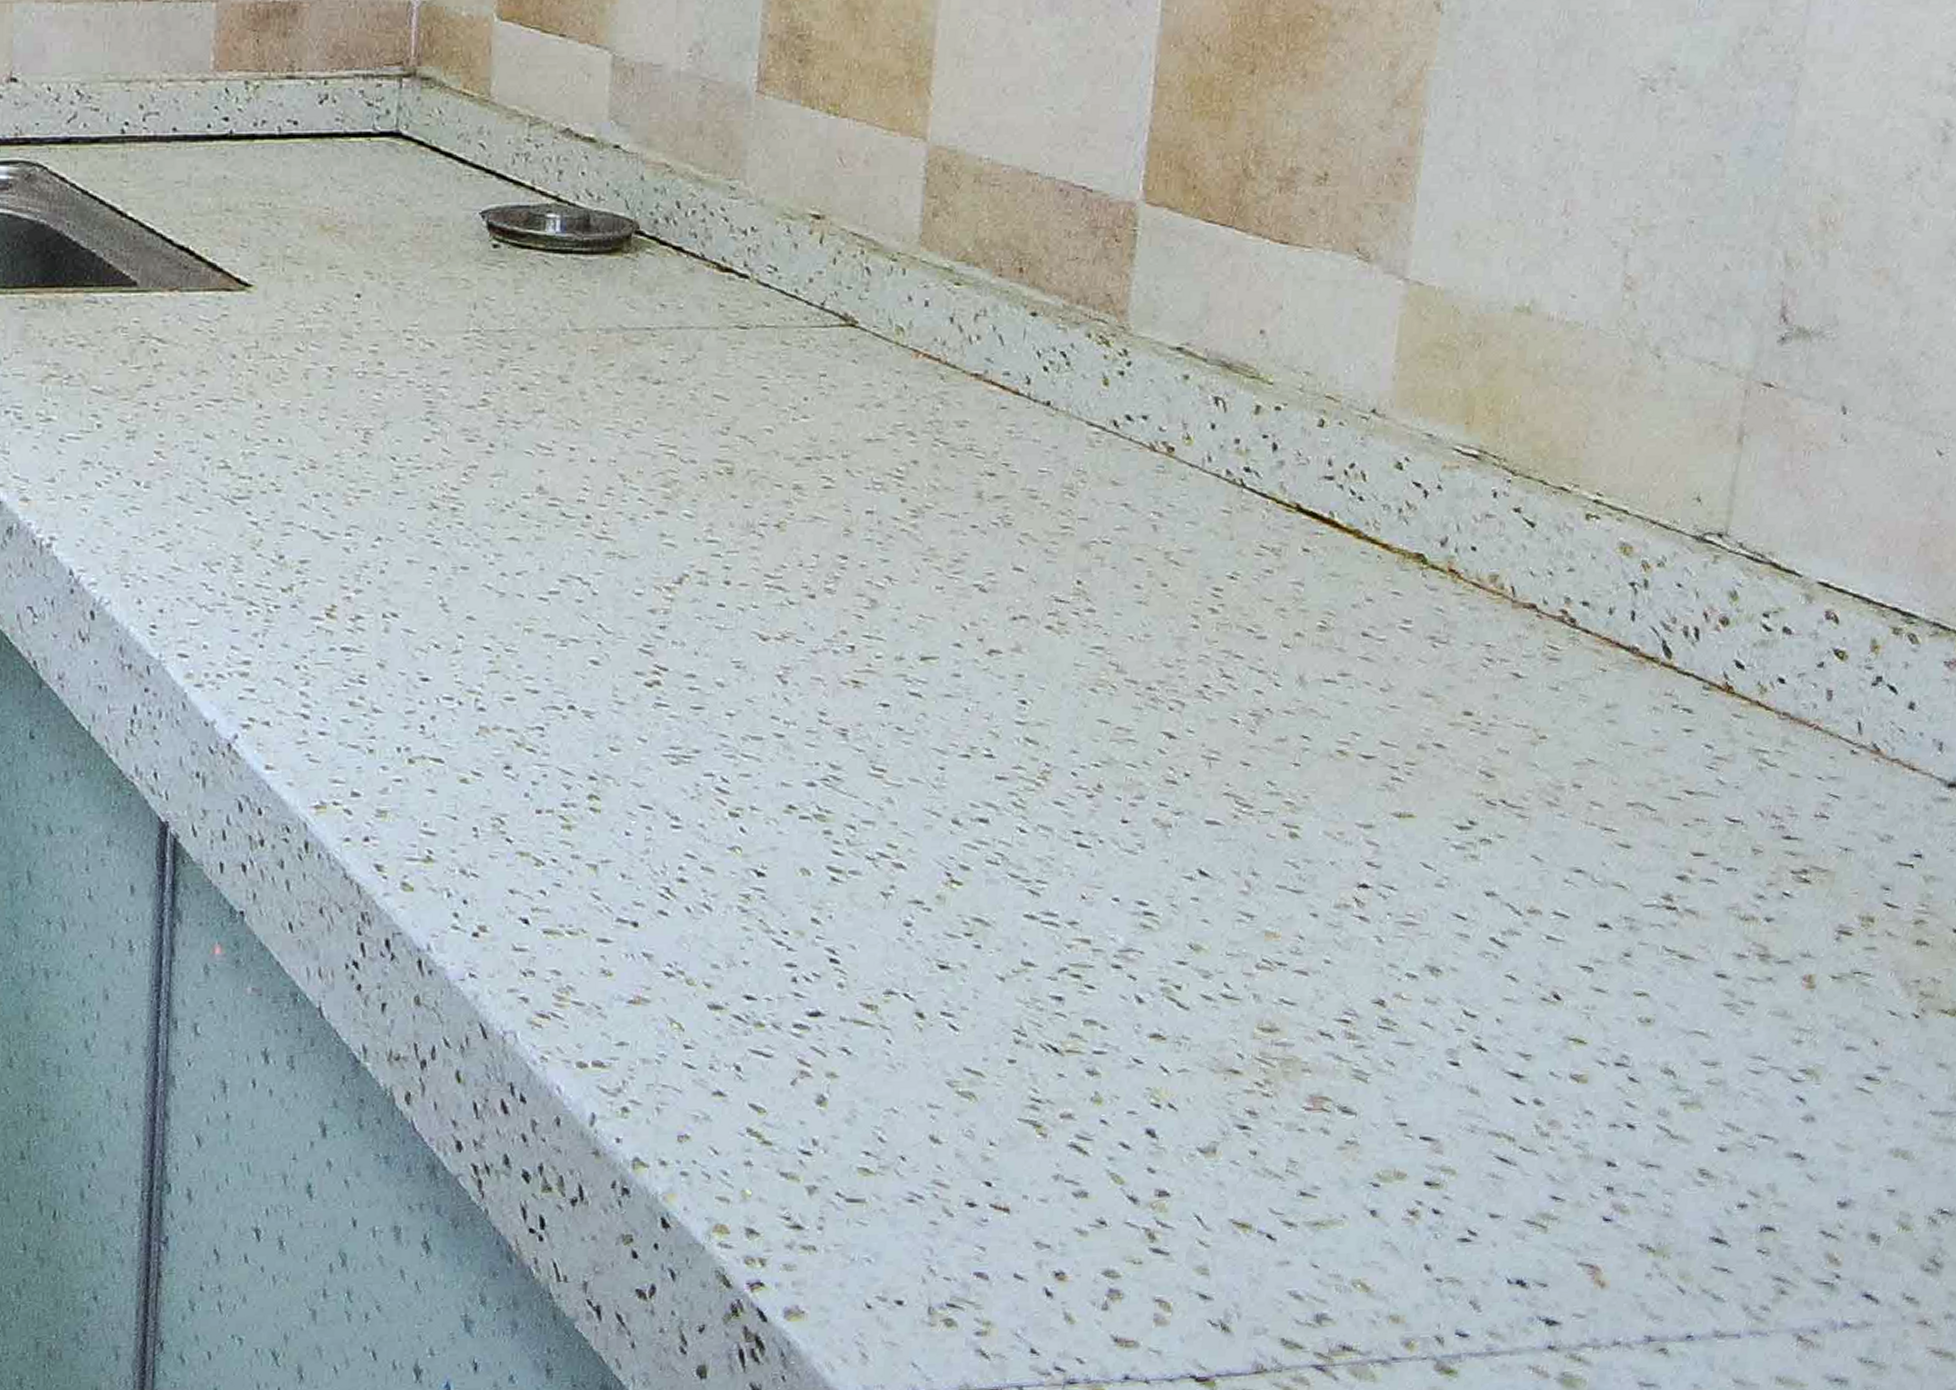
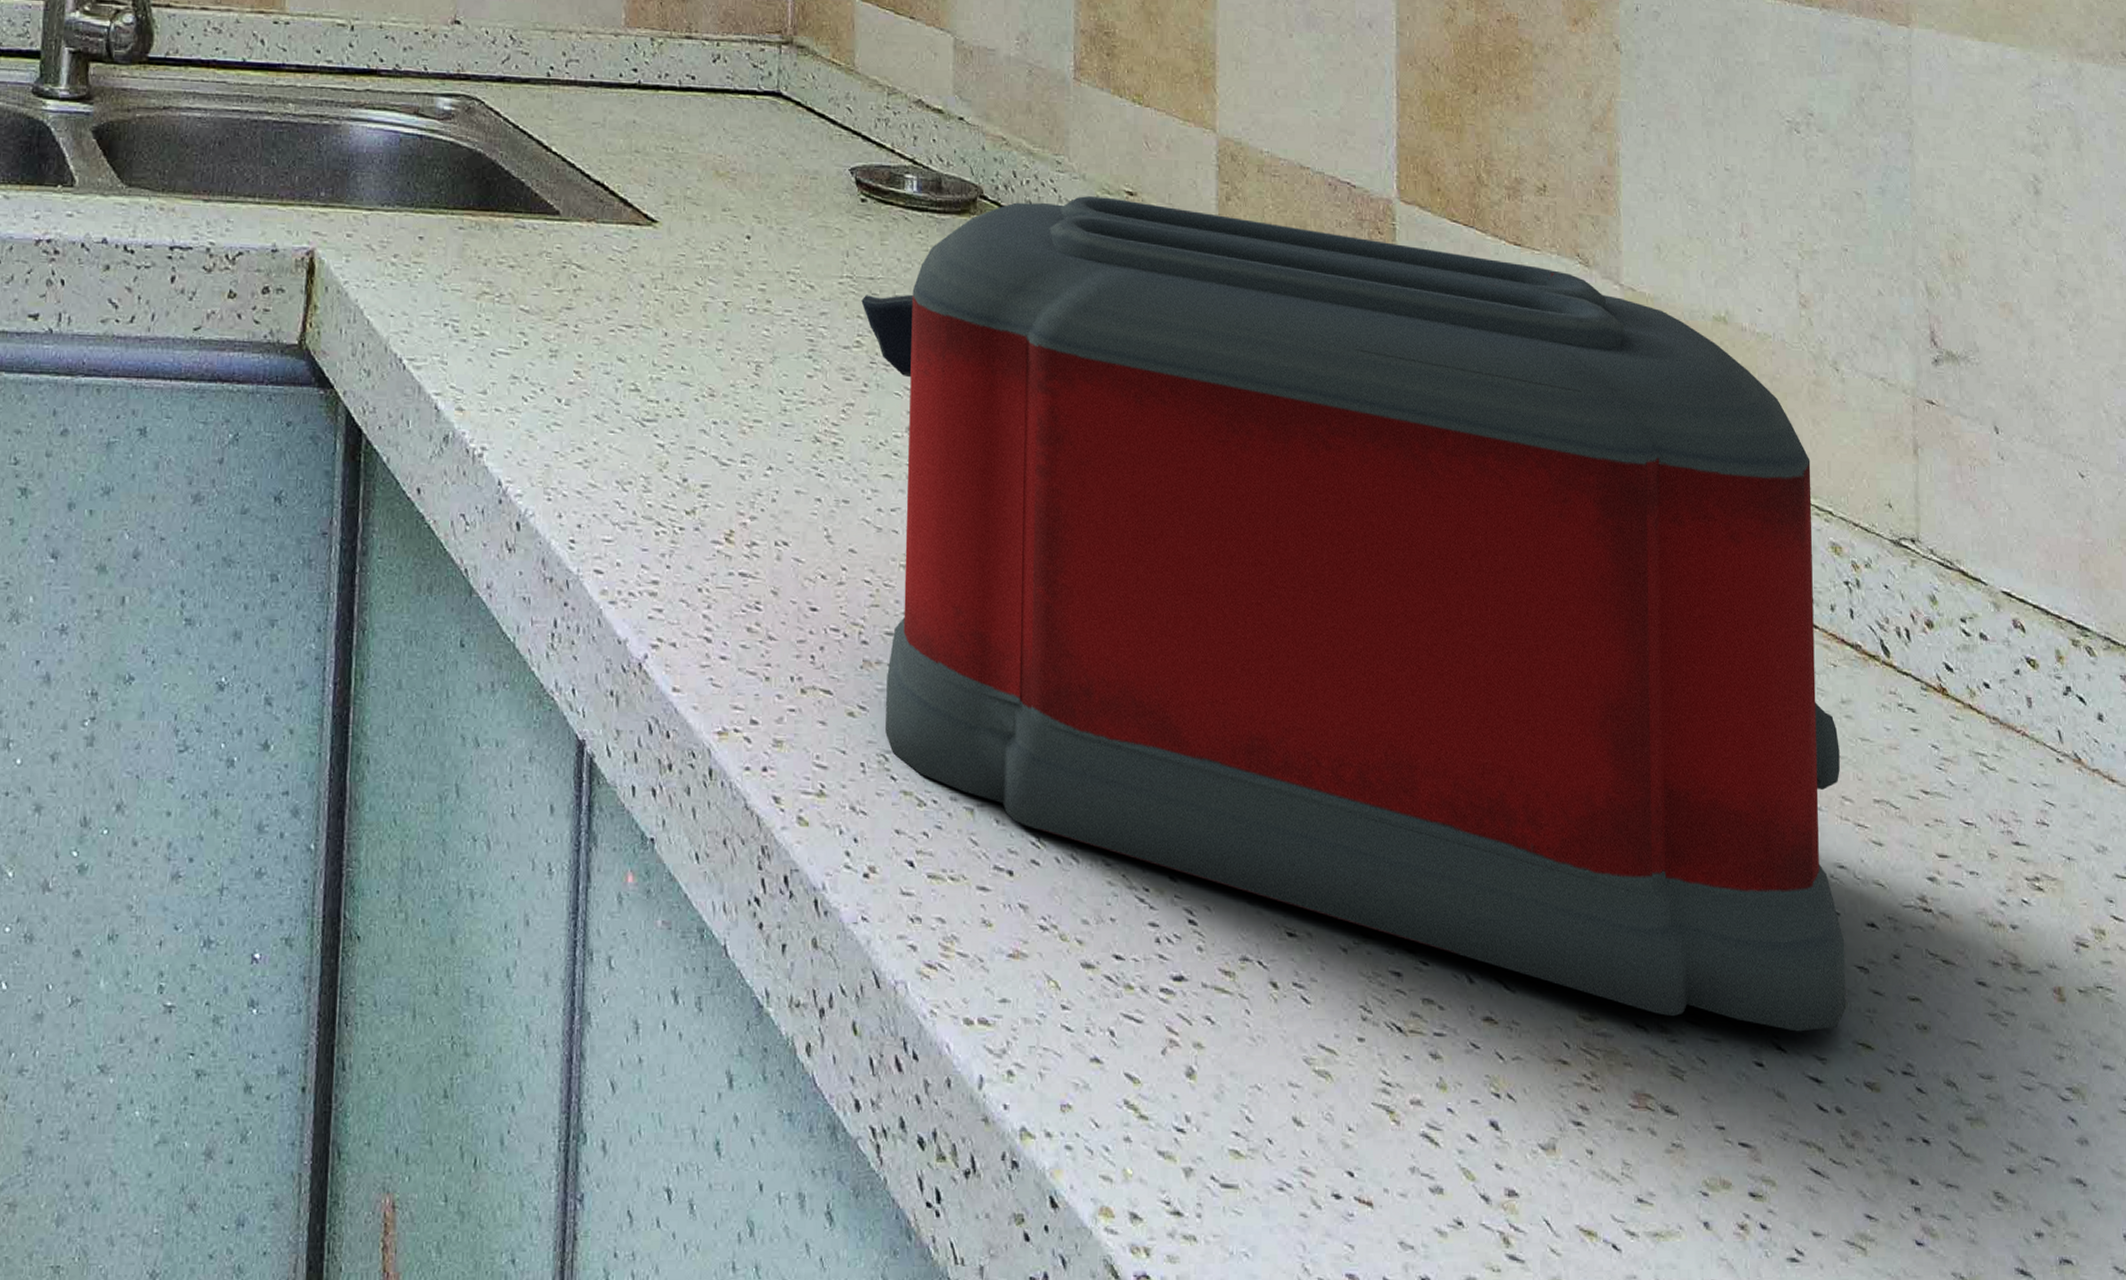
toaster: none [489,223,1610,1032] -> present [861,196,1846,1032]

